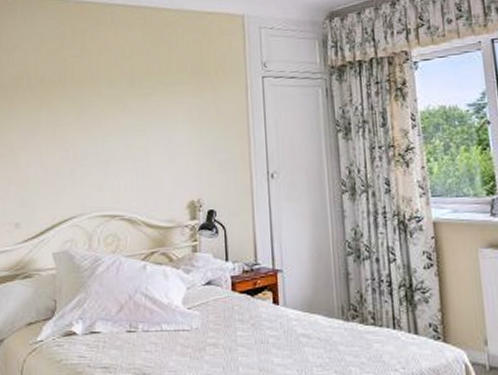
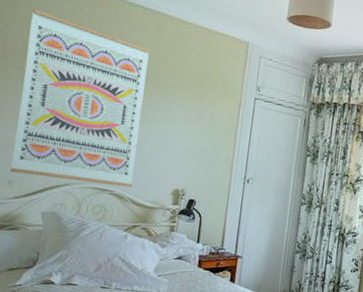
wall art: none [16,35,143,214] -> present [10,9,150,188]

